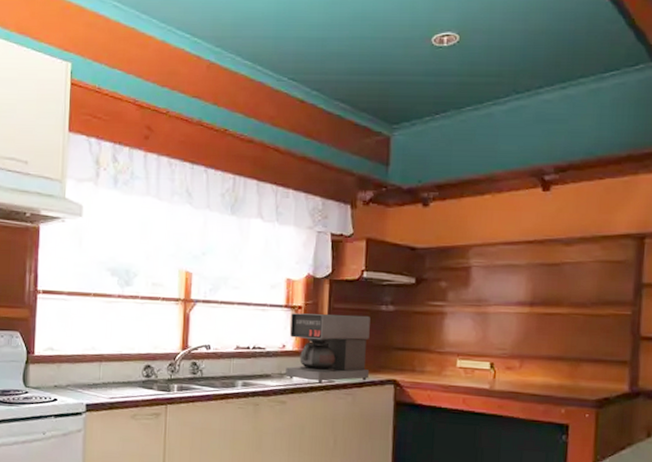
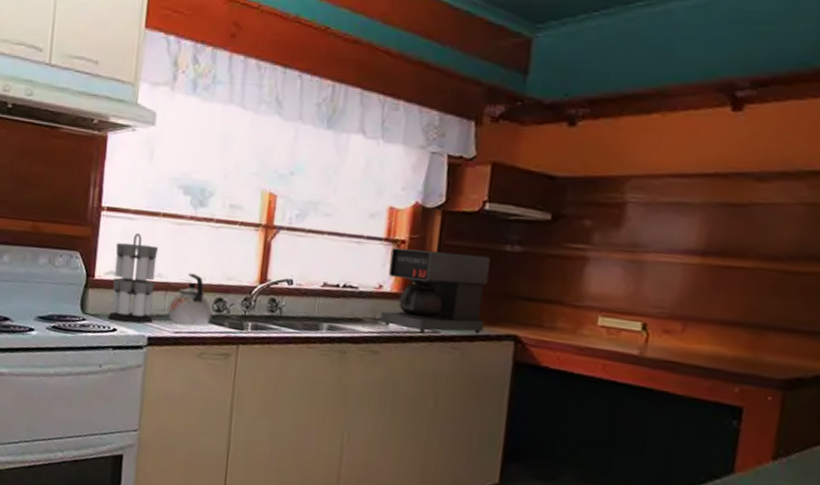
spice rack: none [48,311,90,393] -> present [107,232,158,324]
kettle: none [103,344,142,392] -> present [167,273,212,327]

